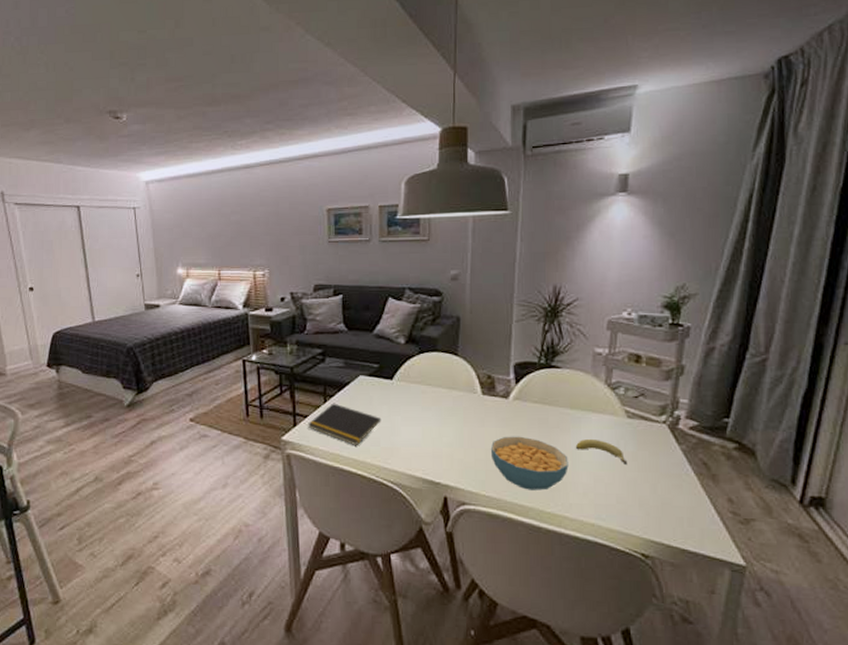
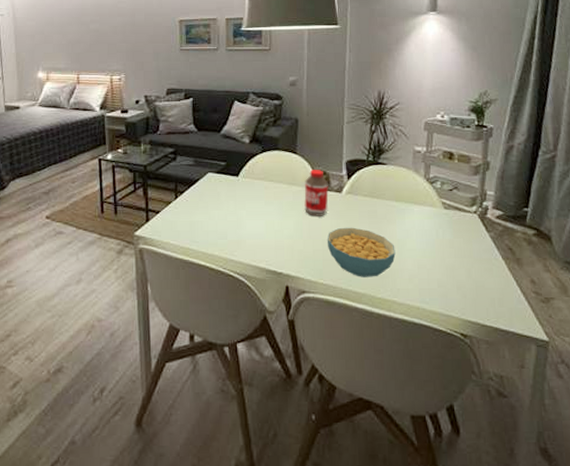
notepad: present [308,403,381,446] -> none [160,199,228,240]
bottle: none [466,373,493,424] -> present [304,170,329,216]
fruit: present [575,440,628,466] -> none [400,229,446,252]

